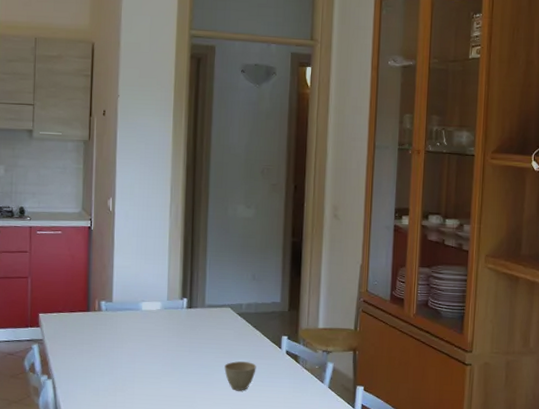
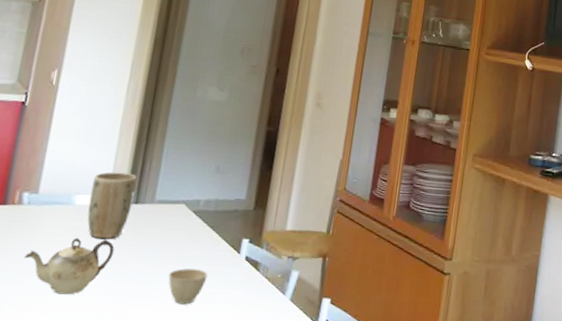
teapot: none [110,337,178,383] -> present [24,237,115,295]
plant pot: none [152,282,188,338] -> present [87,172,137,239]

